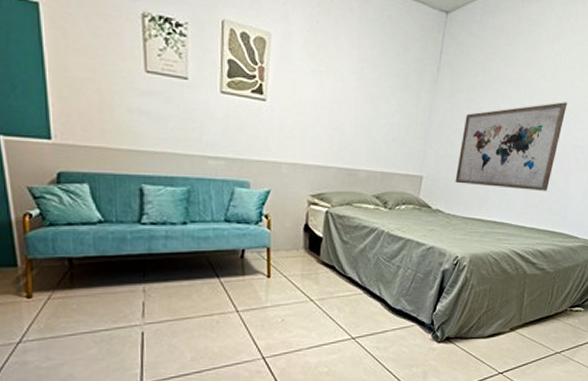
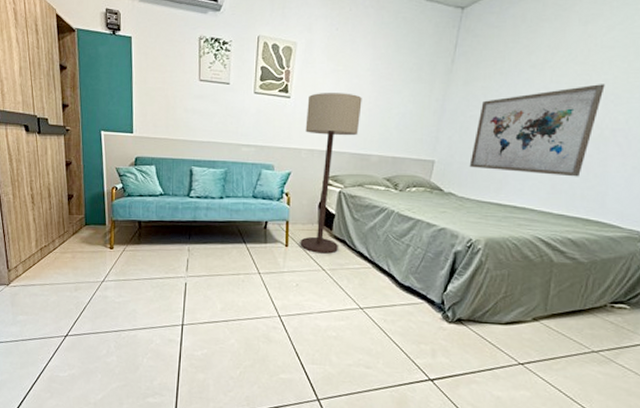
floor lamp: none [284,96,348,283] -> present [300,93,362,254]

